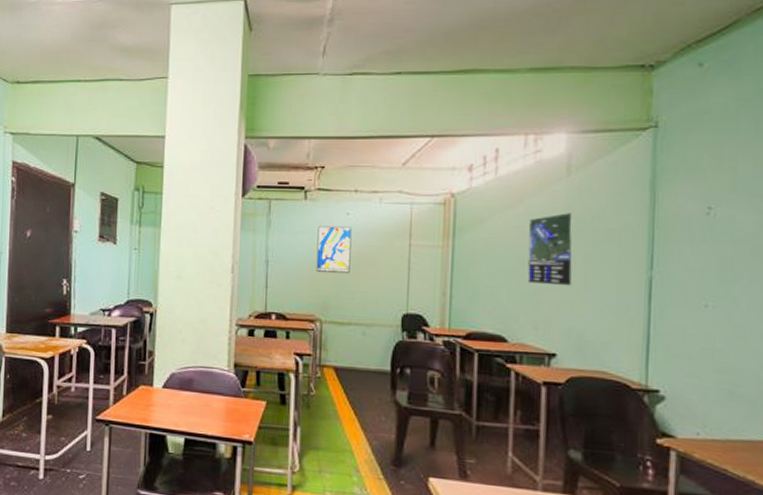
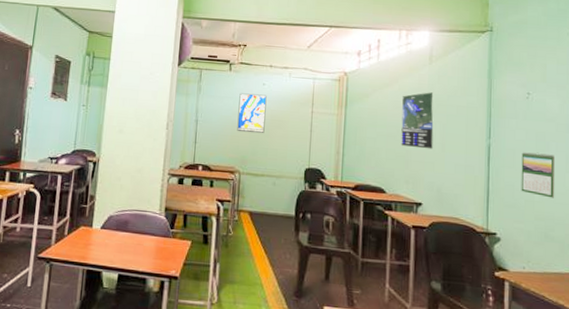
calendar: none [695,285,748,345] -> present [521,152,556,198]

